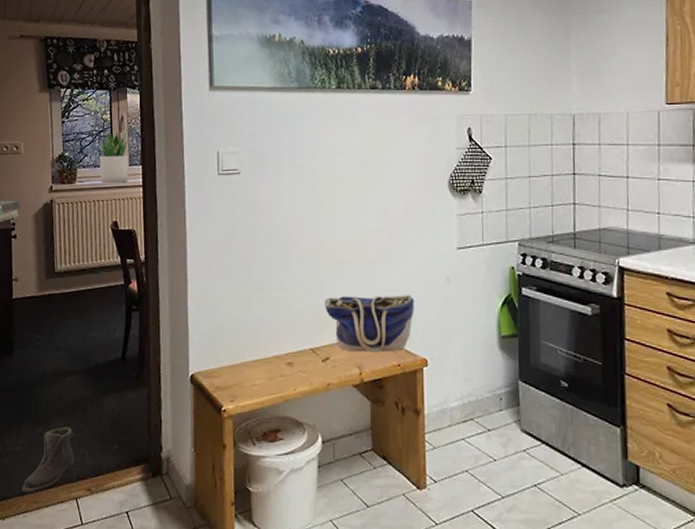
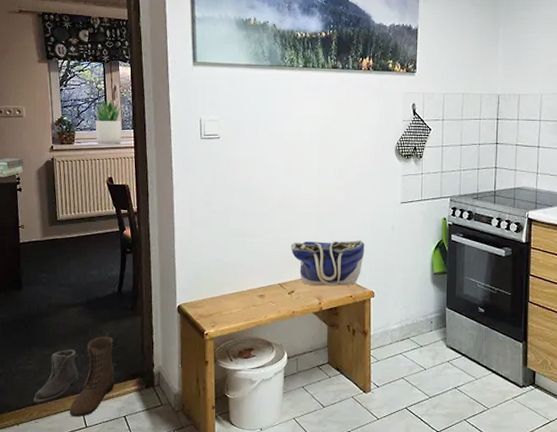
boot: none [63,407,116,512] -> present [70,333,115,417]

